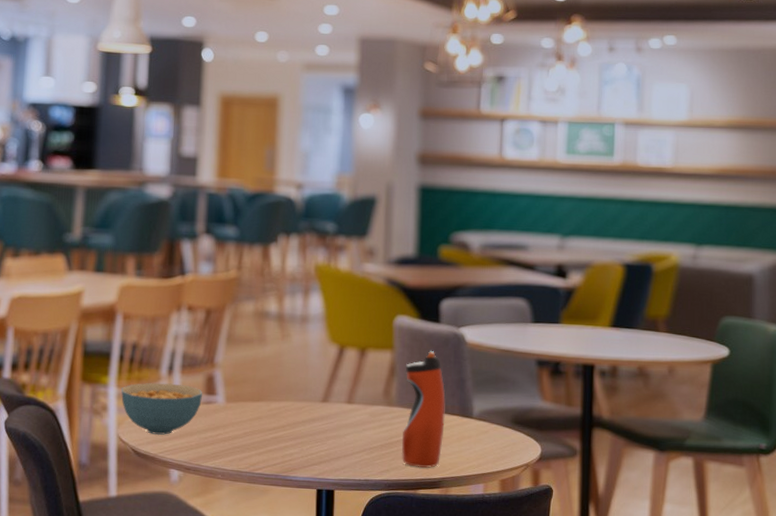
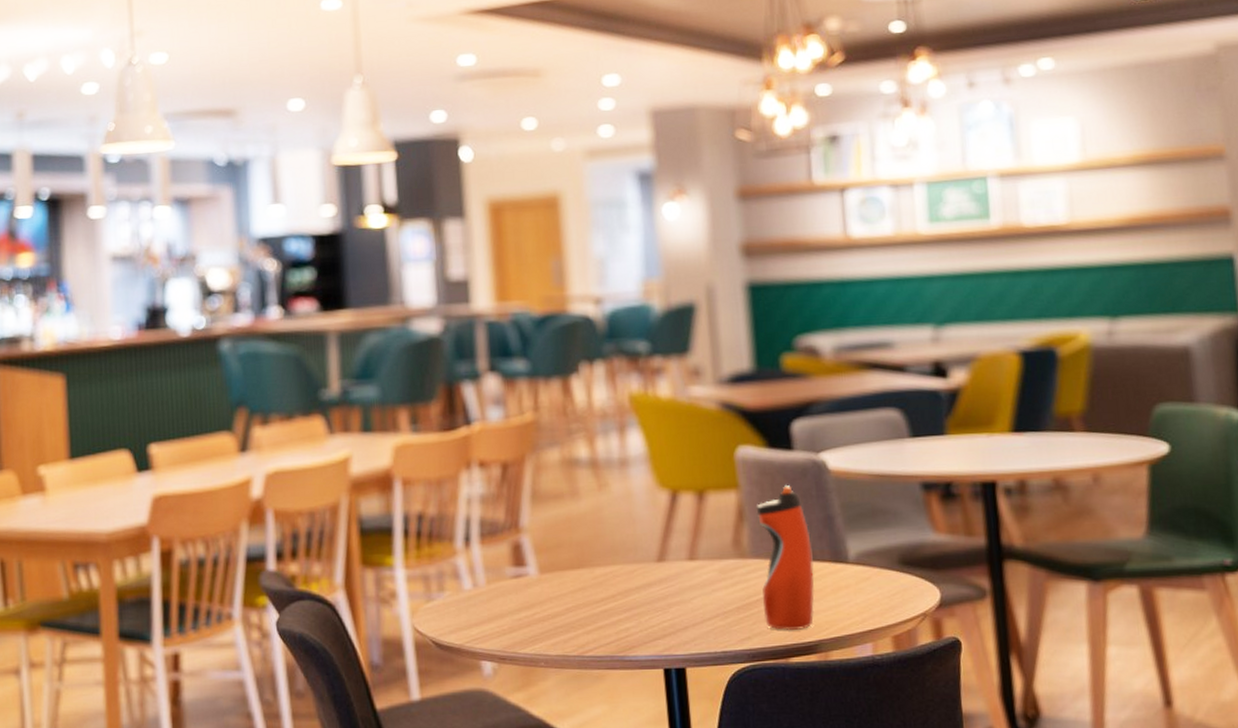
cereal bowl: present [121,383,202,436] -> none [410,557,510,622]

